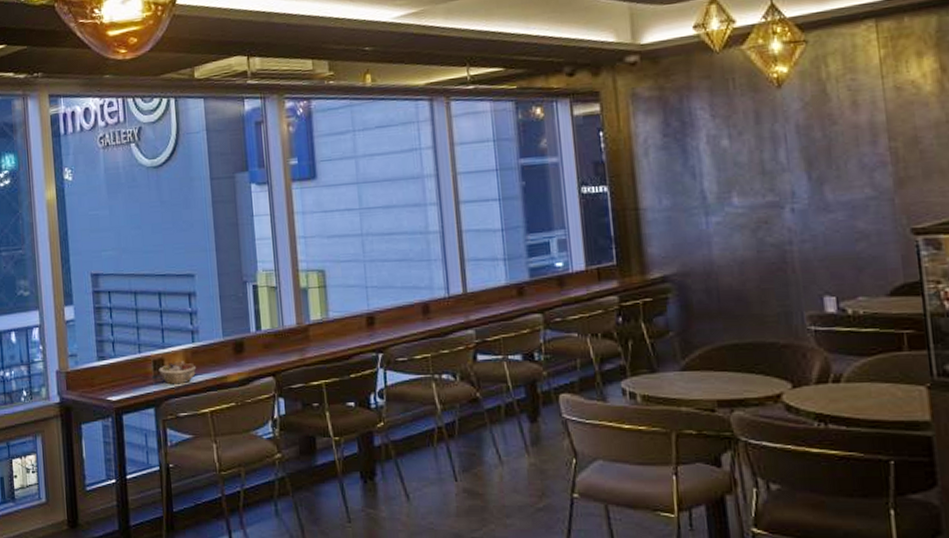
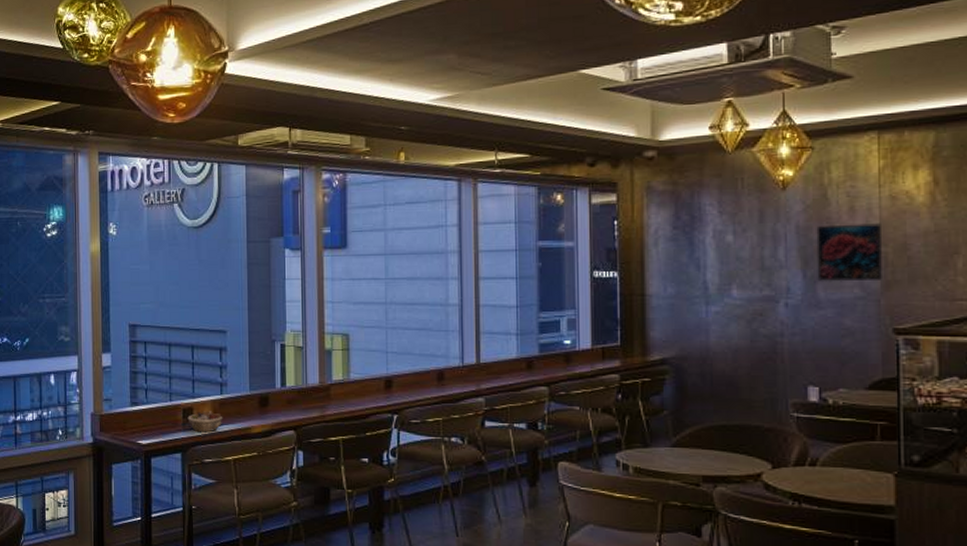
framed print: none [817,116,894,183] -> present [816,223,882,282]

